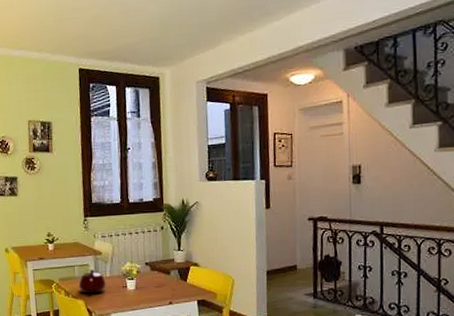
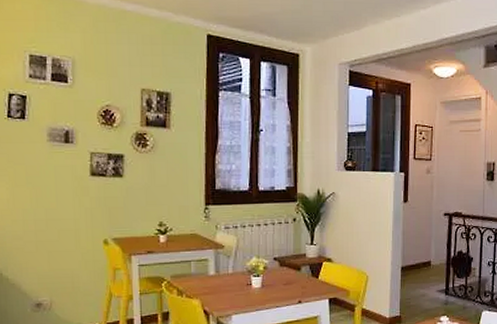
teapot: present [78,269,106,294] -> none [194,265,228,293]

